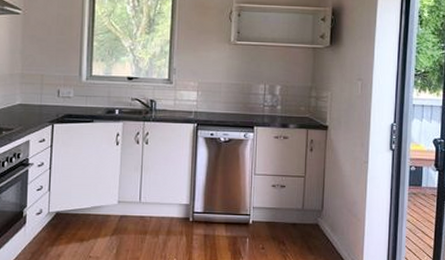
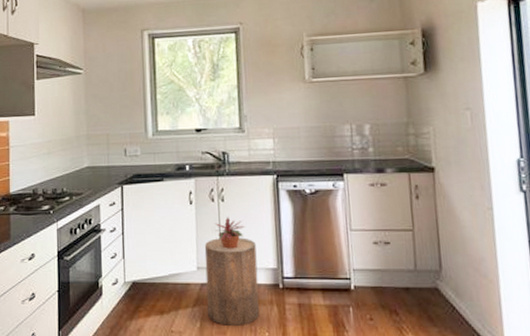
stool: none [124,176,173,252] -> present [204,237,260,325]
potted plant: none [138,158,165,186] -> present [215,217,245,249]

